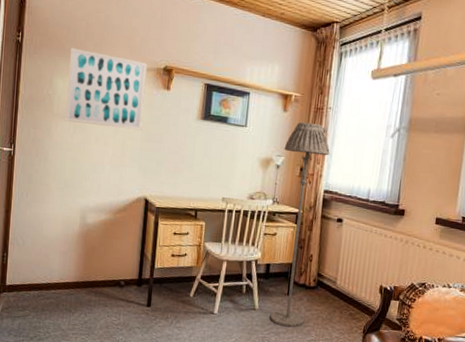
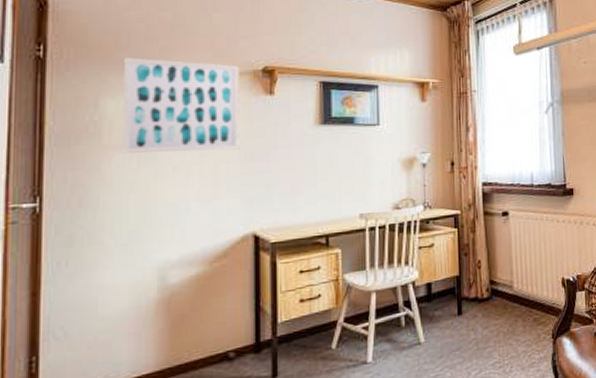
floor lamp: present [270,122,330,327] -> none [428,110,483,356]

